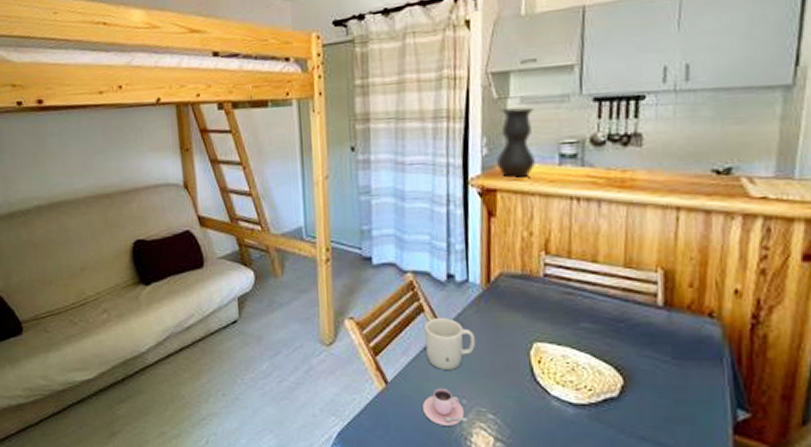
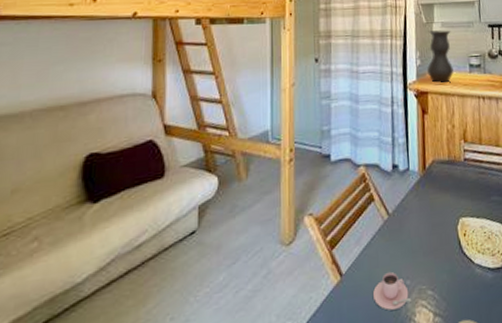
mug: present [425,318,476,370] -> none [375,204,417,254]

